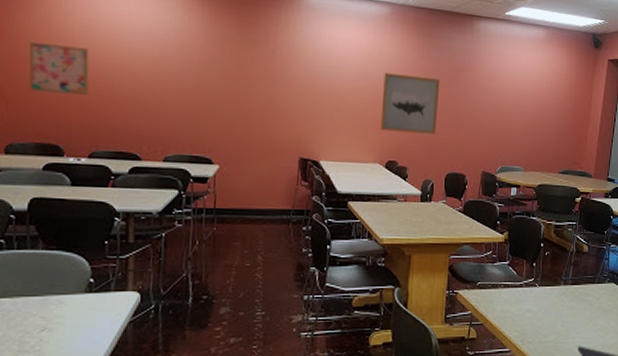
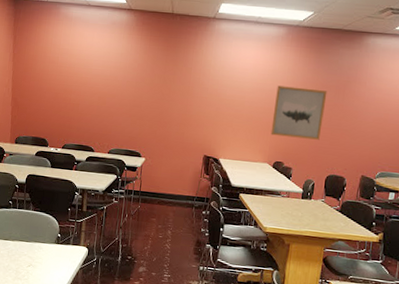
wall art: present [28,42,89,96] -> none [30,67,67,104]

